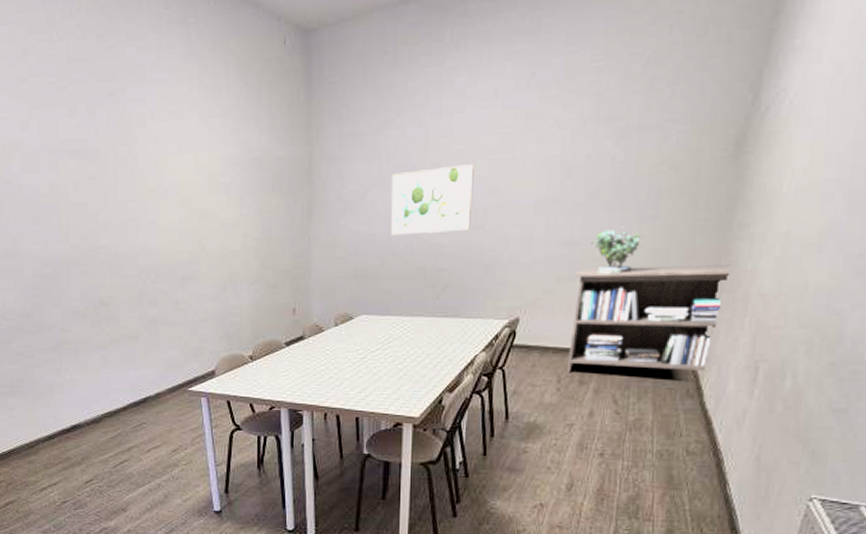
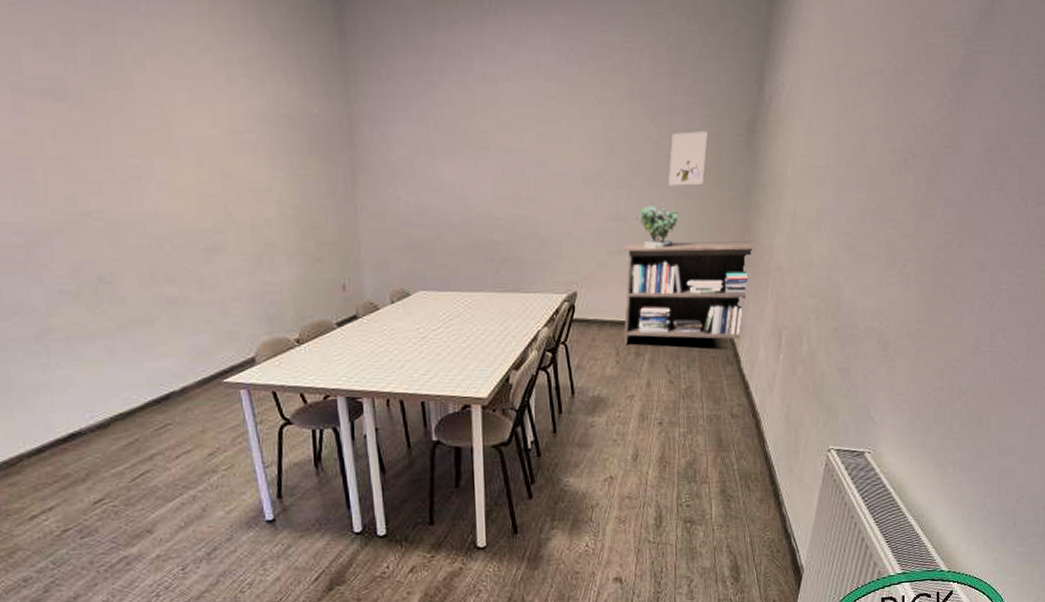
wall art: present [391,164,474,236] -> none [441,135,524,206]
wall art: none [632,148,684,209] -> present [668,131,708,186]

